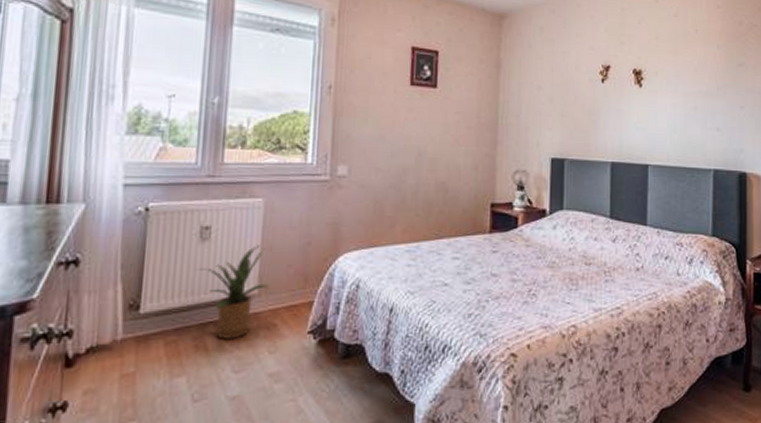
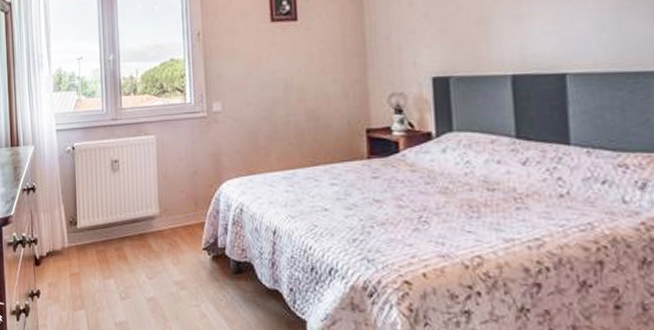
house plant: present [196,245,268,339] -> none [112,174,166,251]

